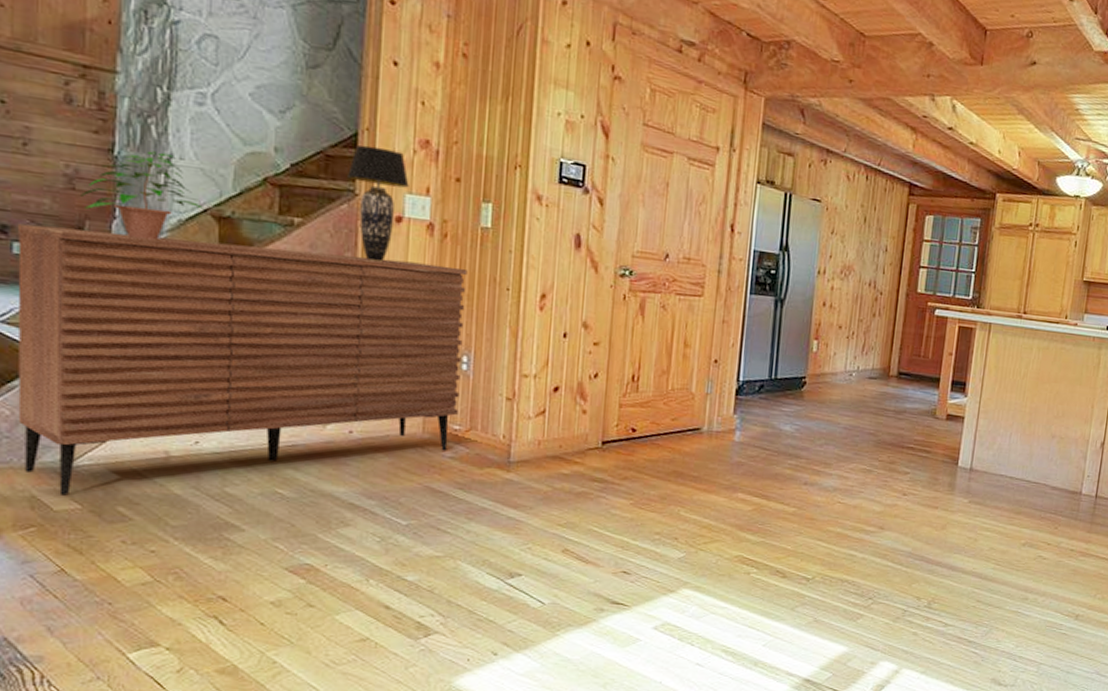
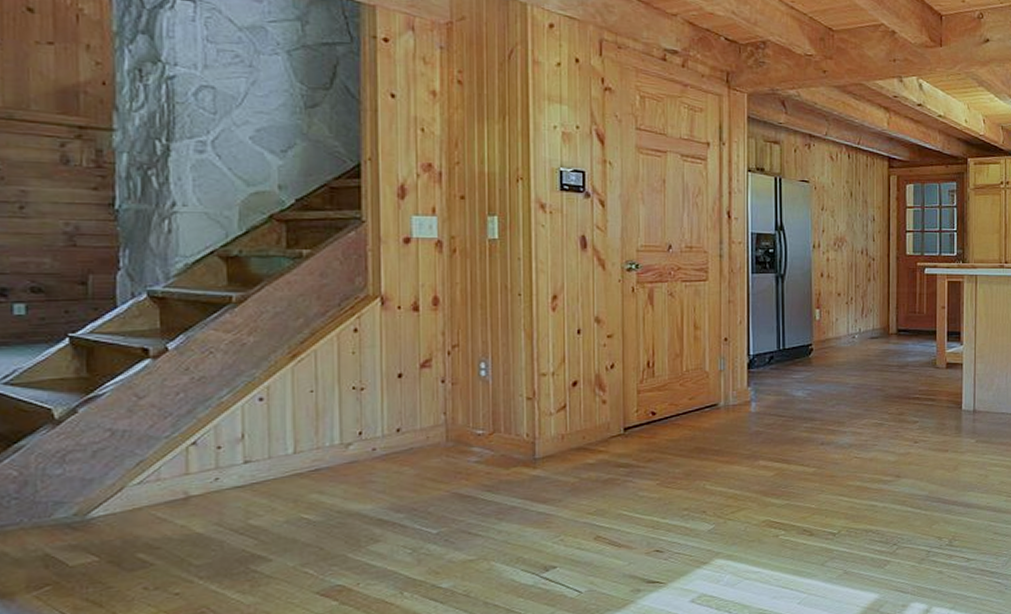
sideboard: present [17,223,468,496] -> none [17,279,480,550]
potted plant: present [79,151,204,241] -> none [81,201,211,286]
table lamp: present [348,144,409,262] -> none [353,174,415,282]

